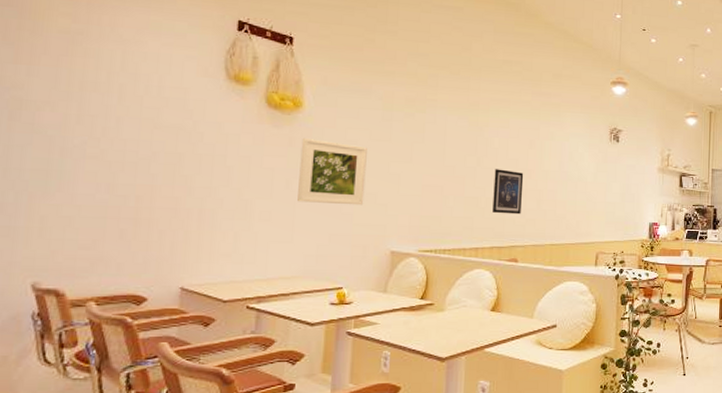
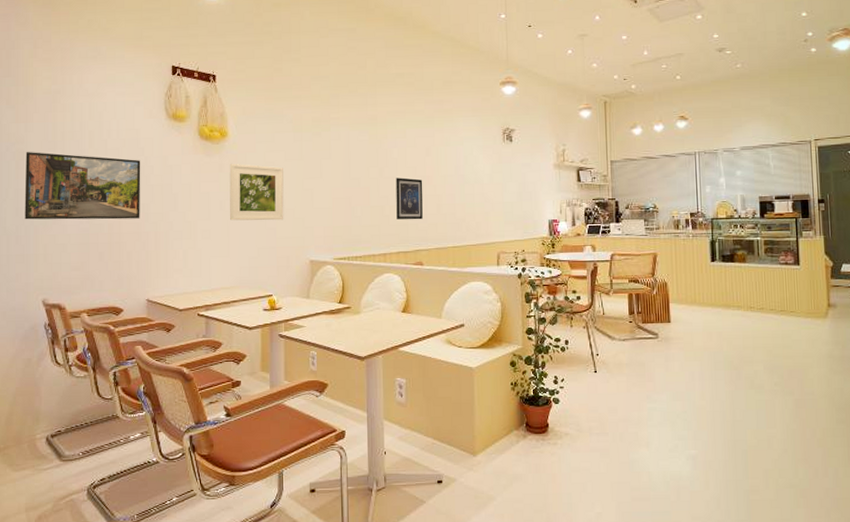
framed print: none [15,101,187,192] -> present [24,152,141,220]

